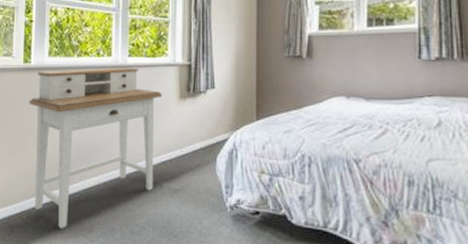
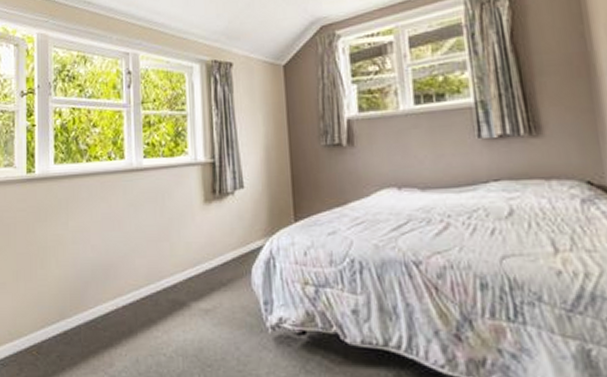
desk: present [29,67,163,230] -> none [34,170,185,365]

